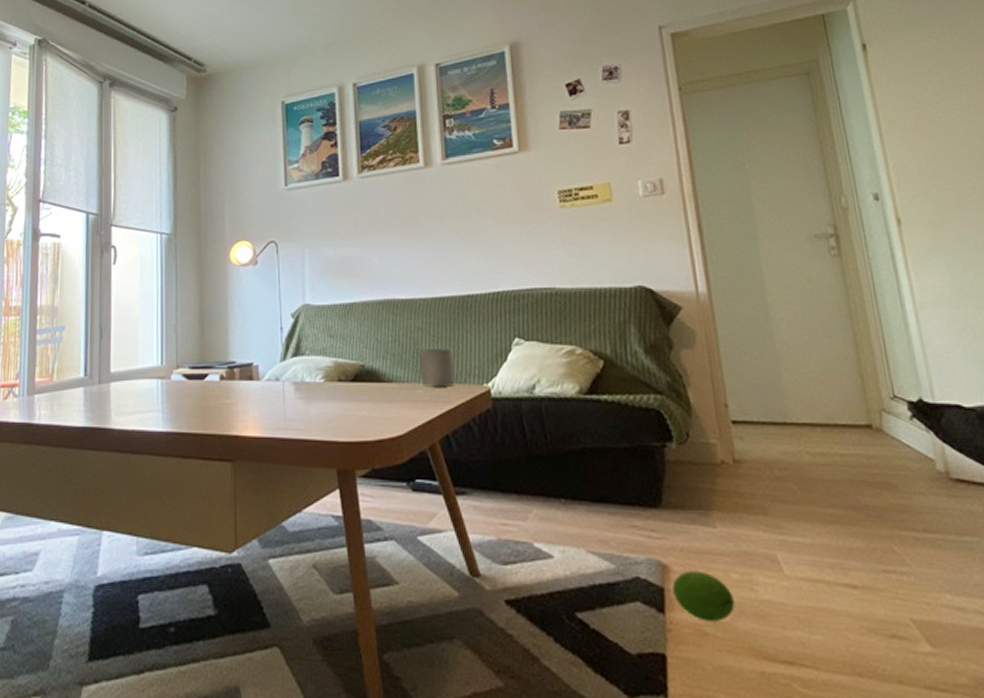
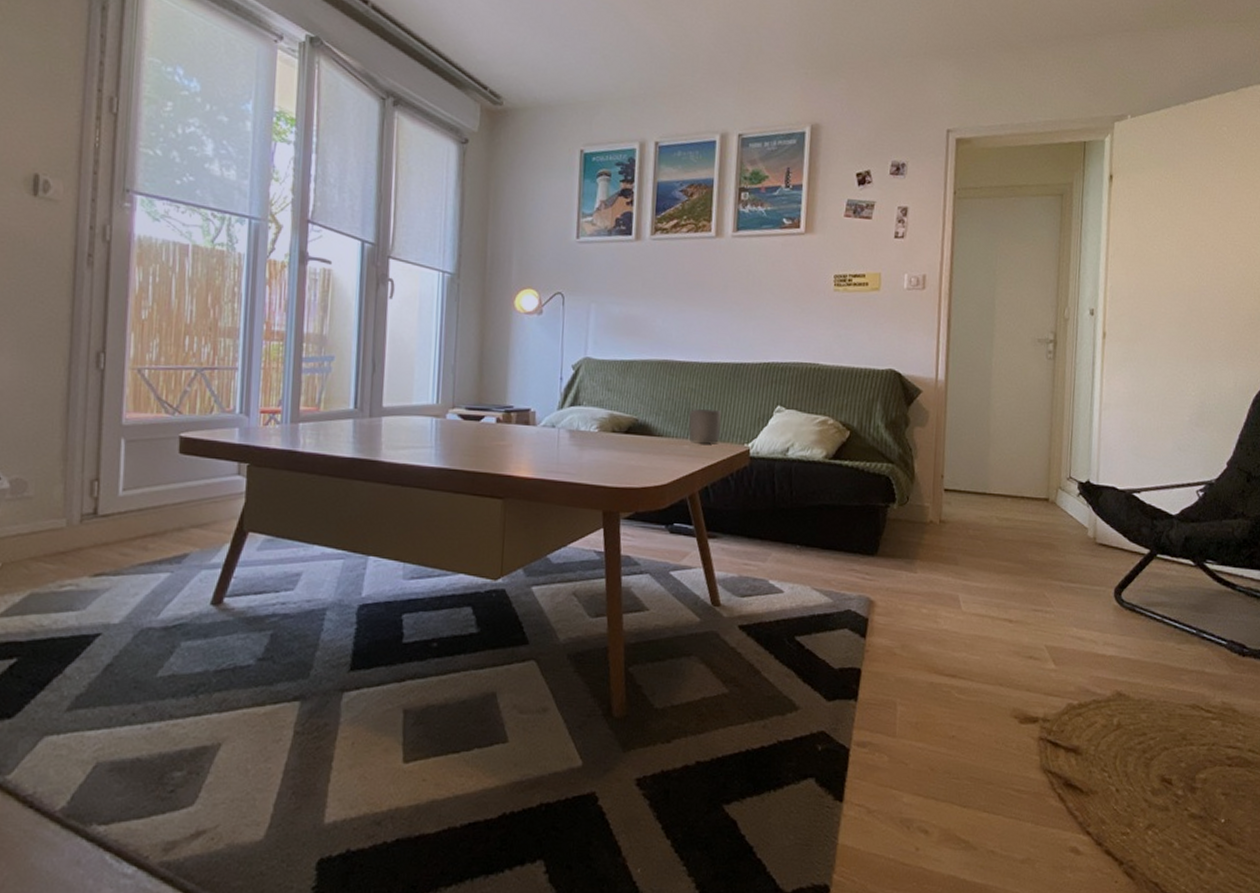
toy ball: present [672,570,735,622] -> none [875,606,921,645]

